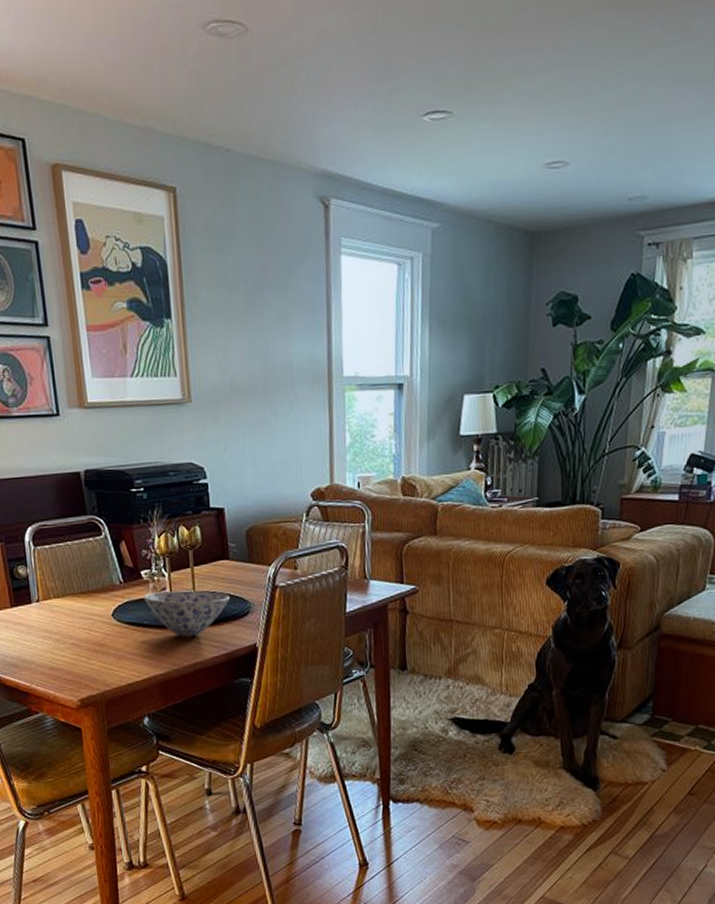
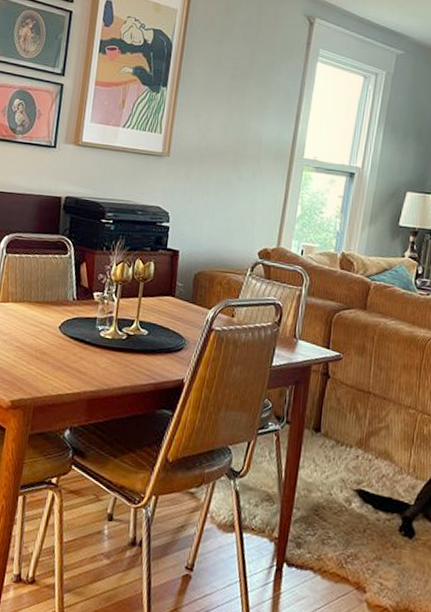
bowl: present [144,590,230,637] -> none [91,314,168,361]

